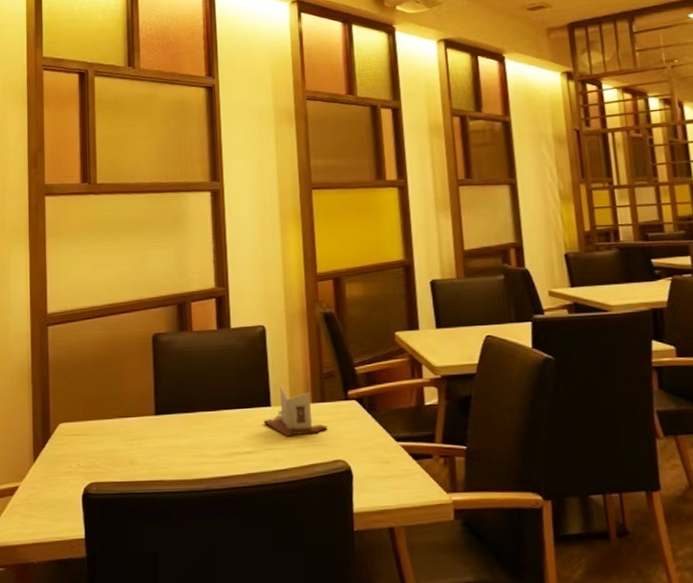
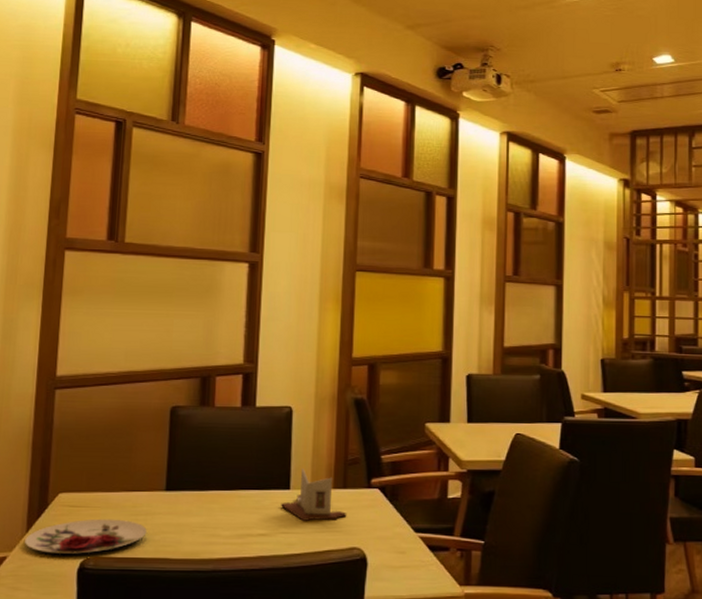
plate: none [33,445,142,481] -> present [25,518,147,554]

